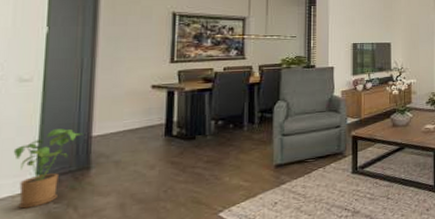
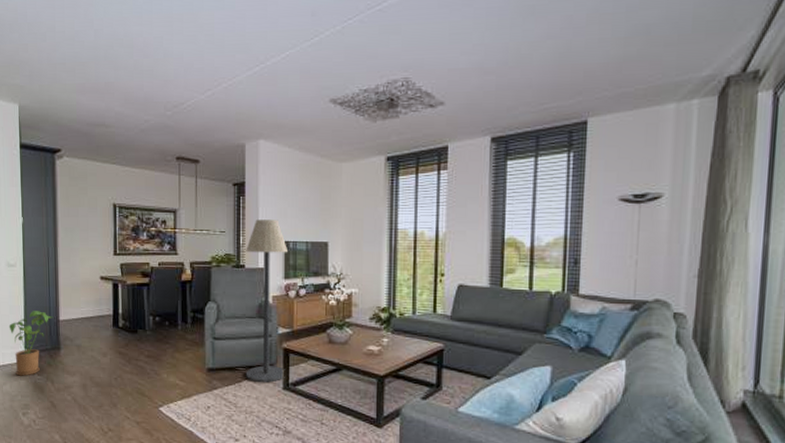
floor lamp: none [315,25,356,171] -> present [246,219,289,383]

